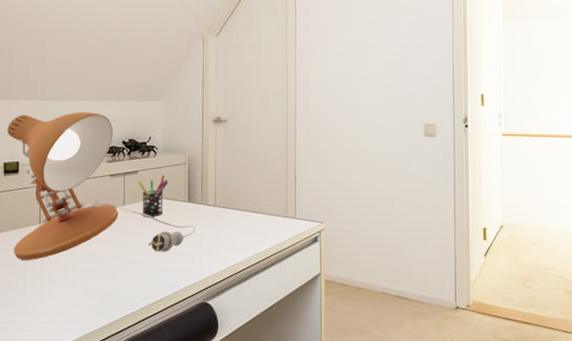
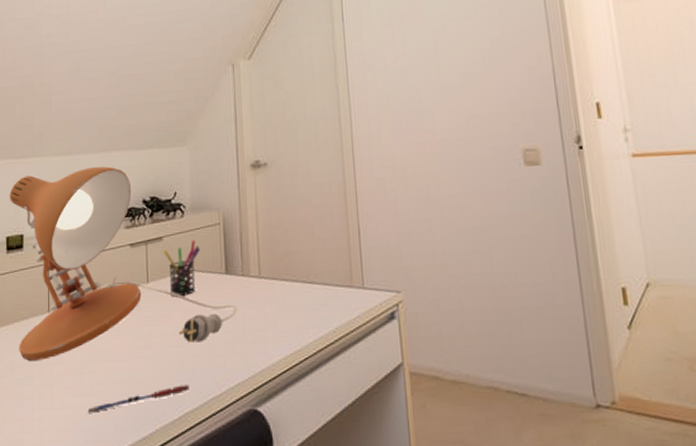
pen: none [71,283,154,301] -> present [87,384,189,413]

